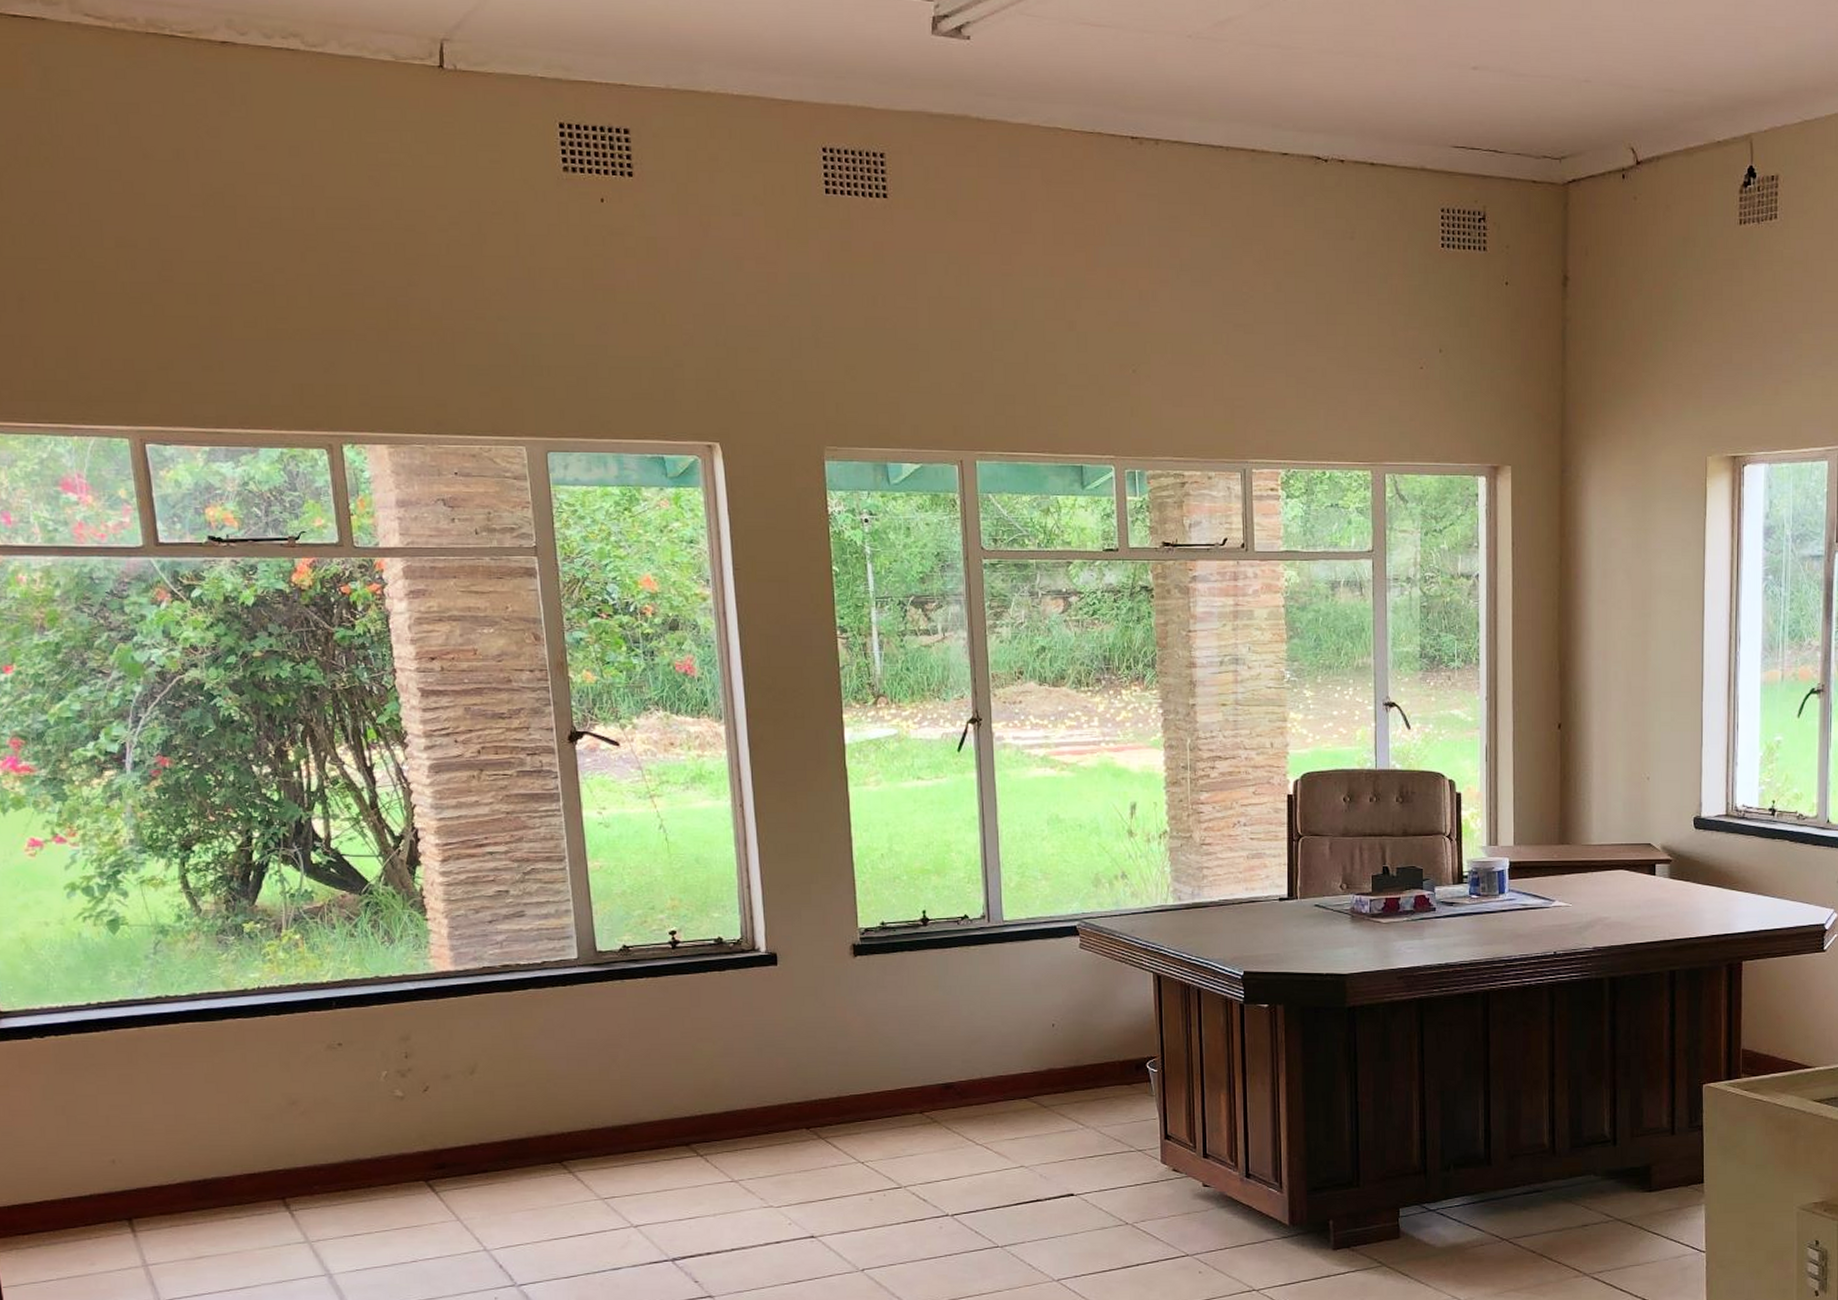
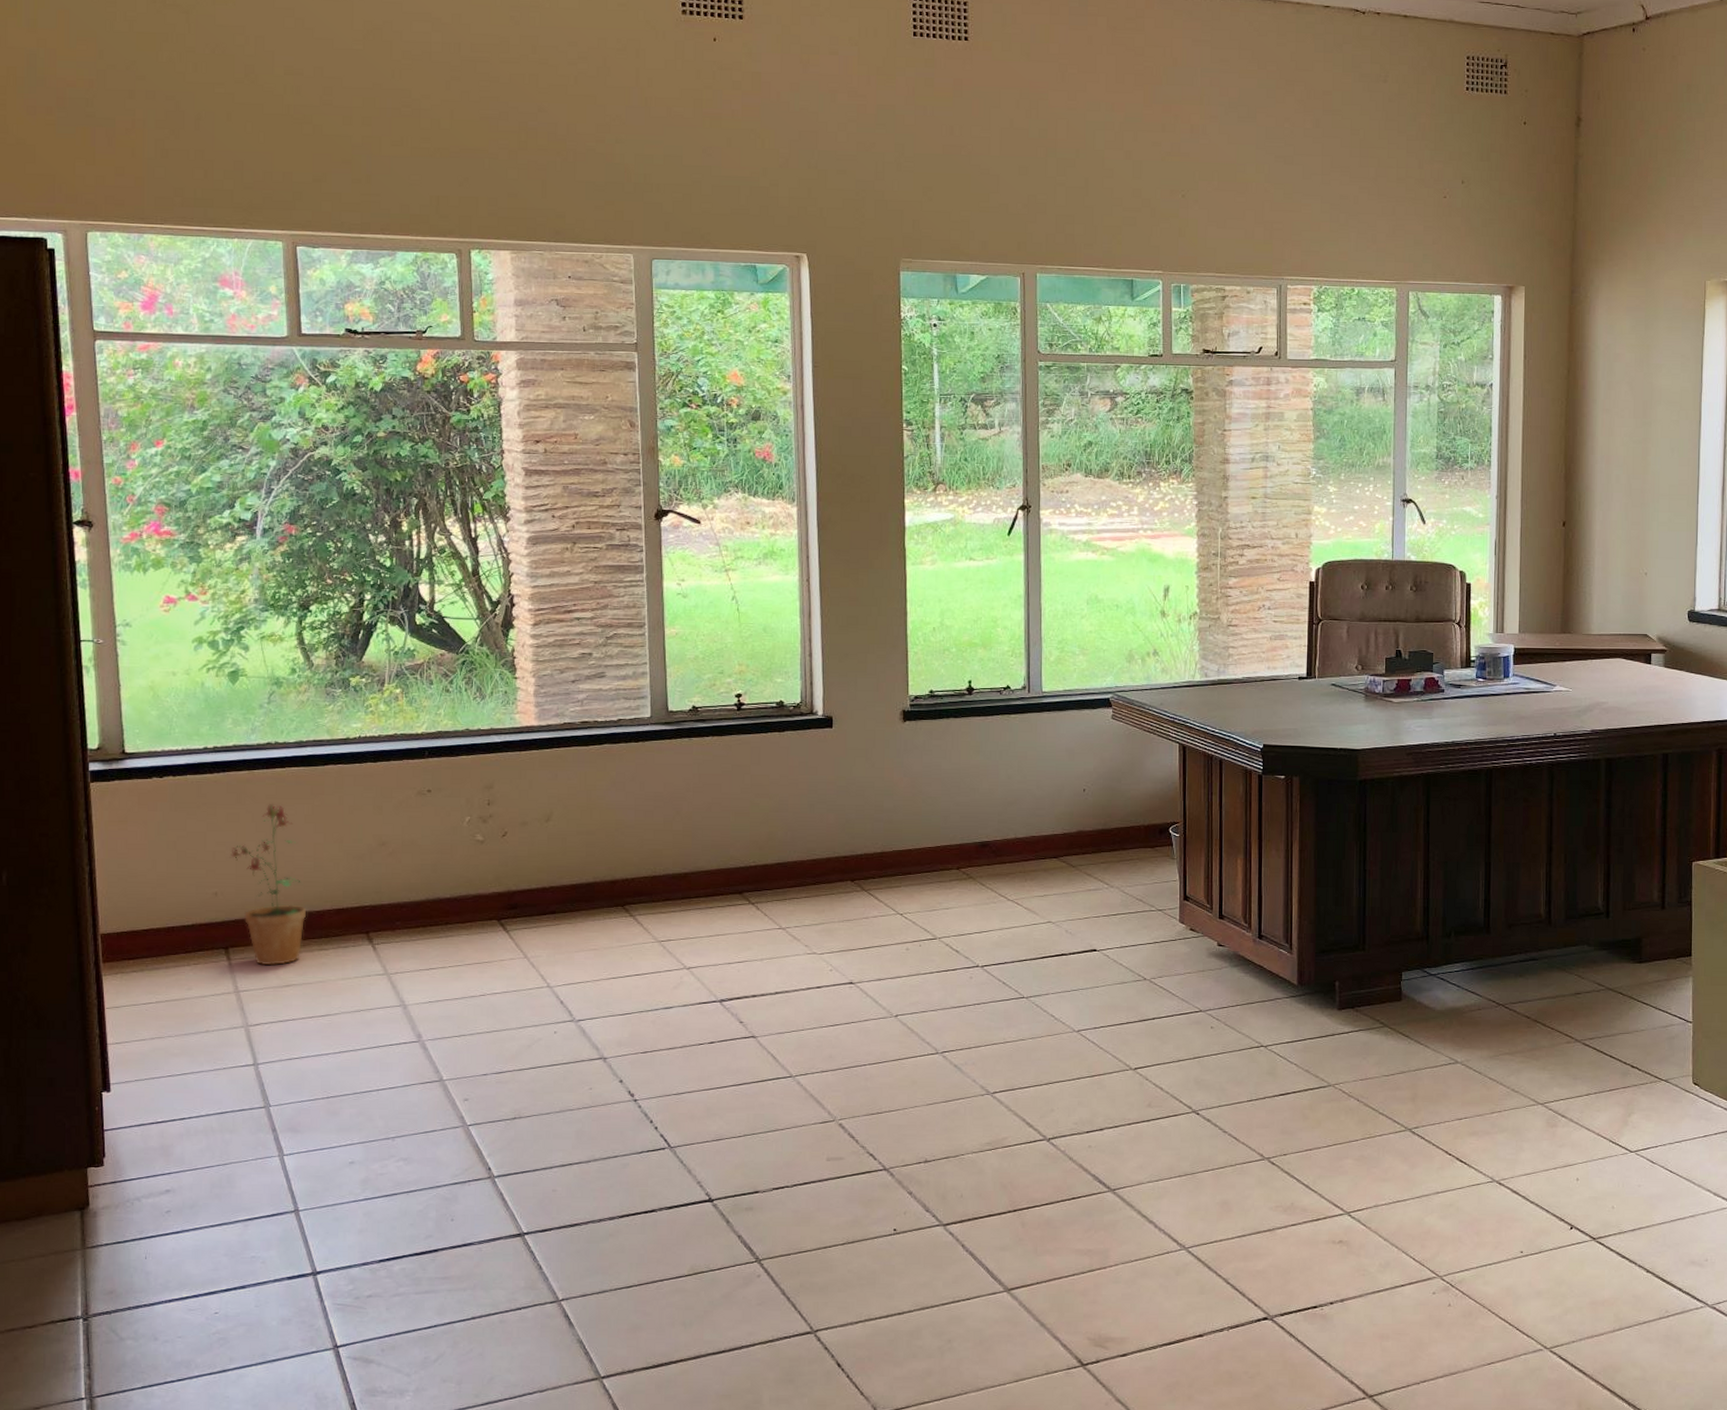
potted plant: none [125,1062,214,1237] -> present [229,803,306,966]

